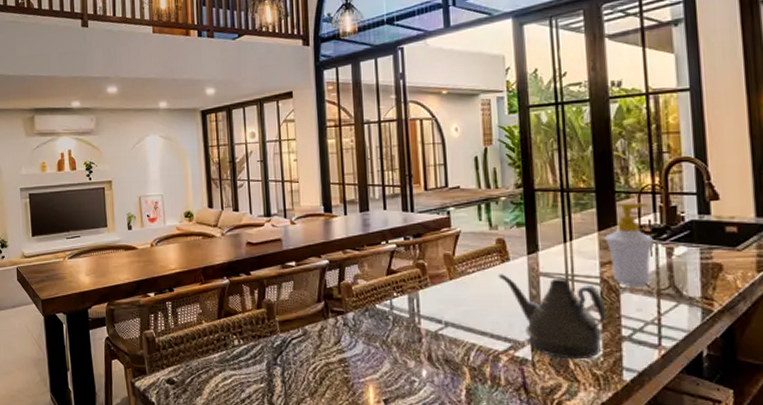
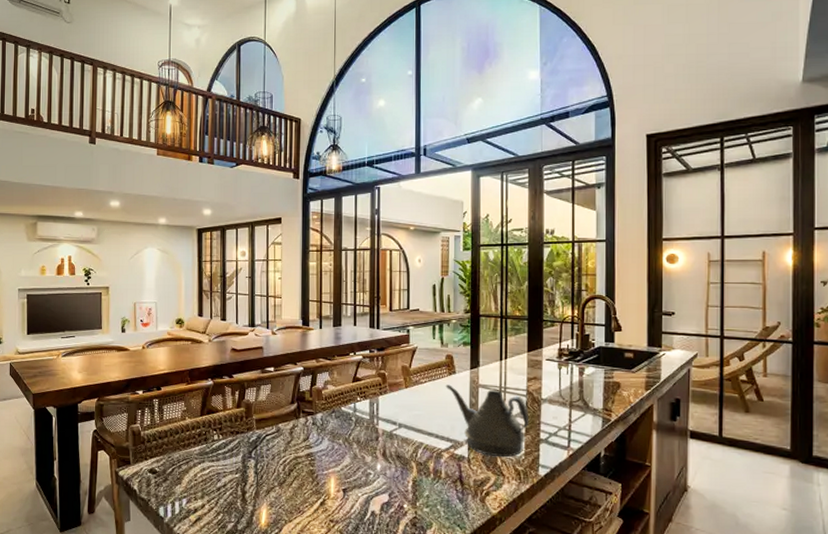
soap bottle: present [605,202,653,286] -> none [533,329,570,398]

